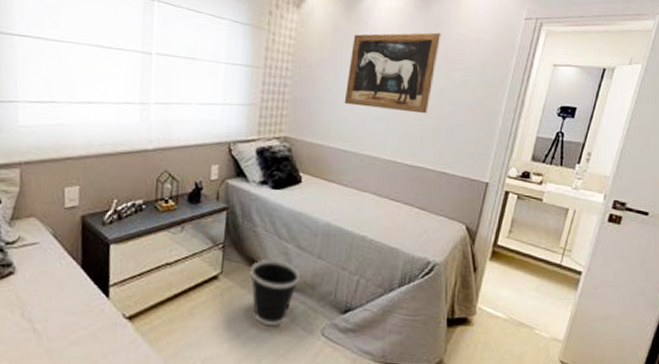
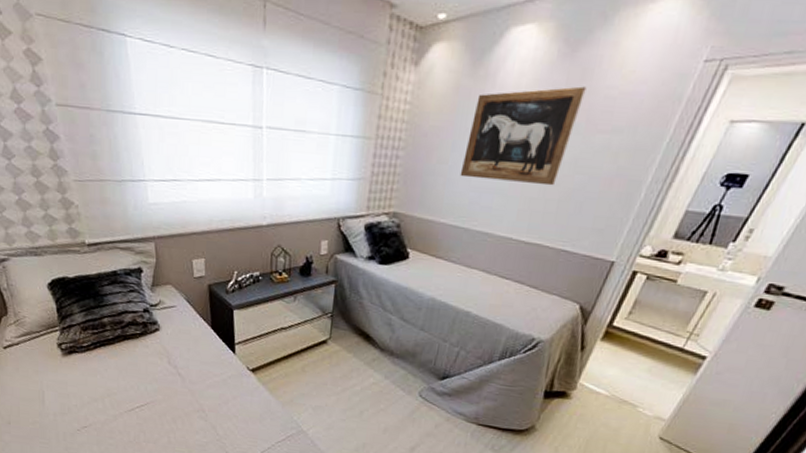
wastebasket: present [250,258,301,327] -> none [356,328,403,386]

